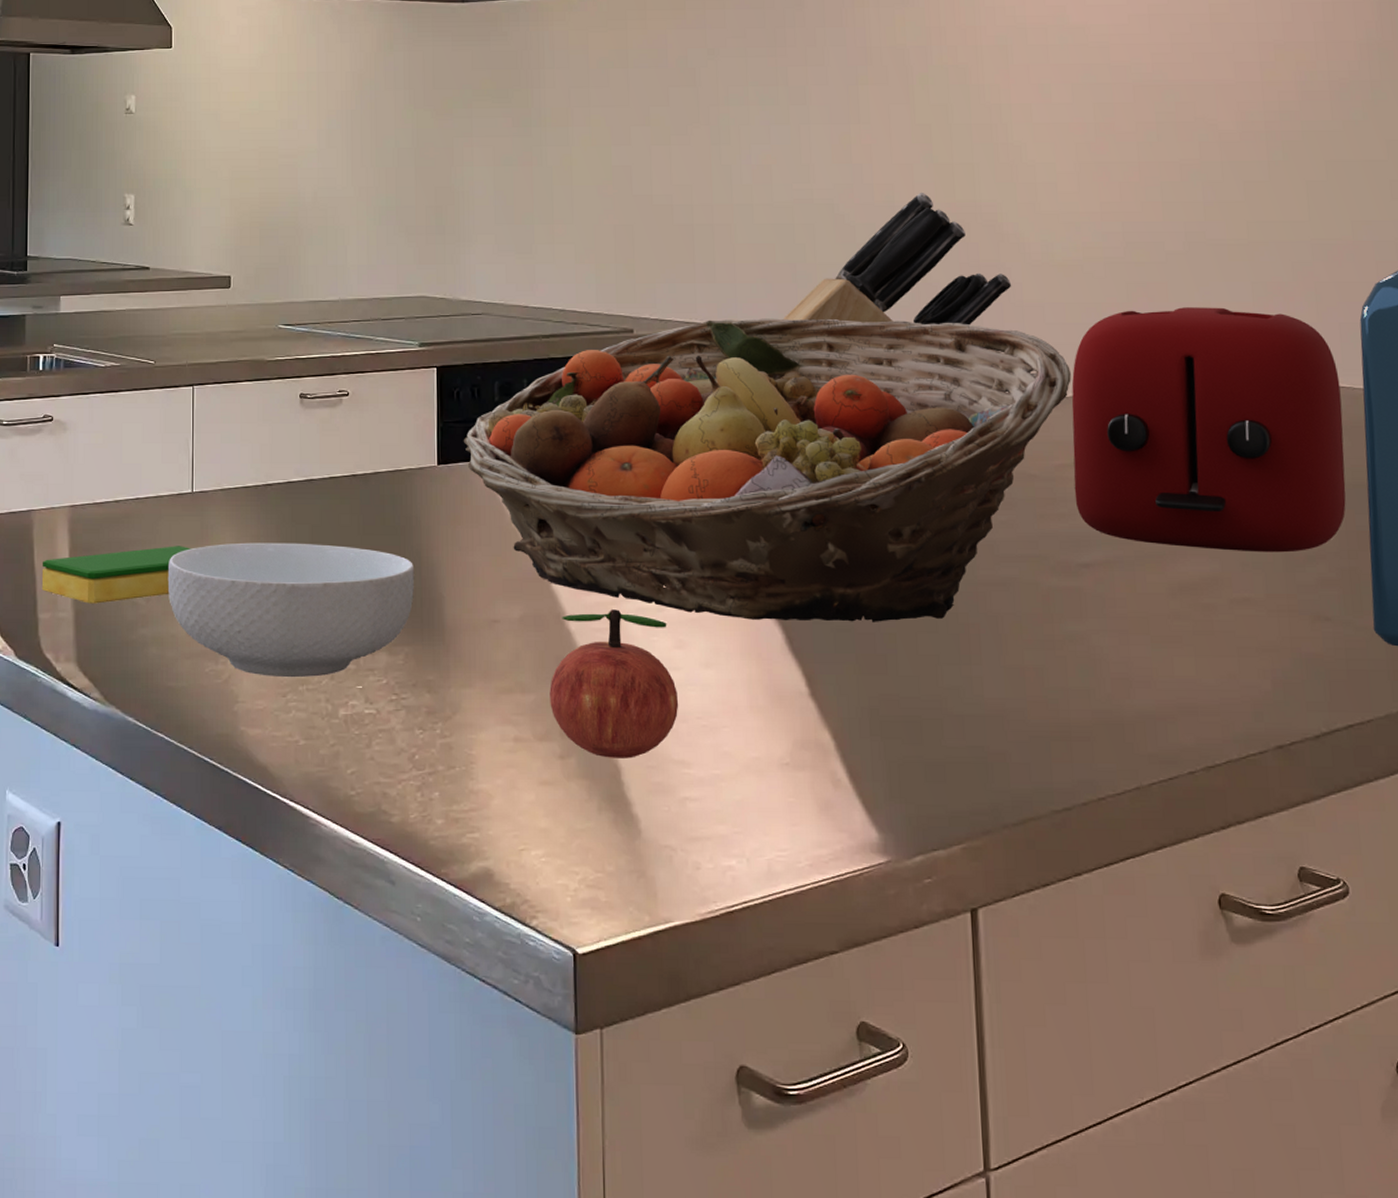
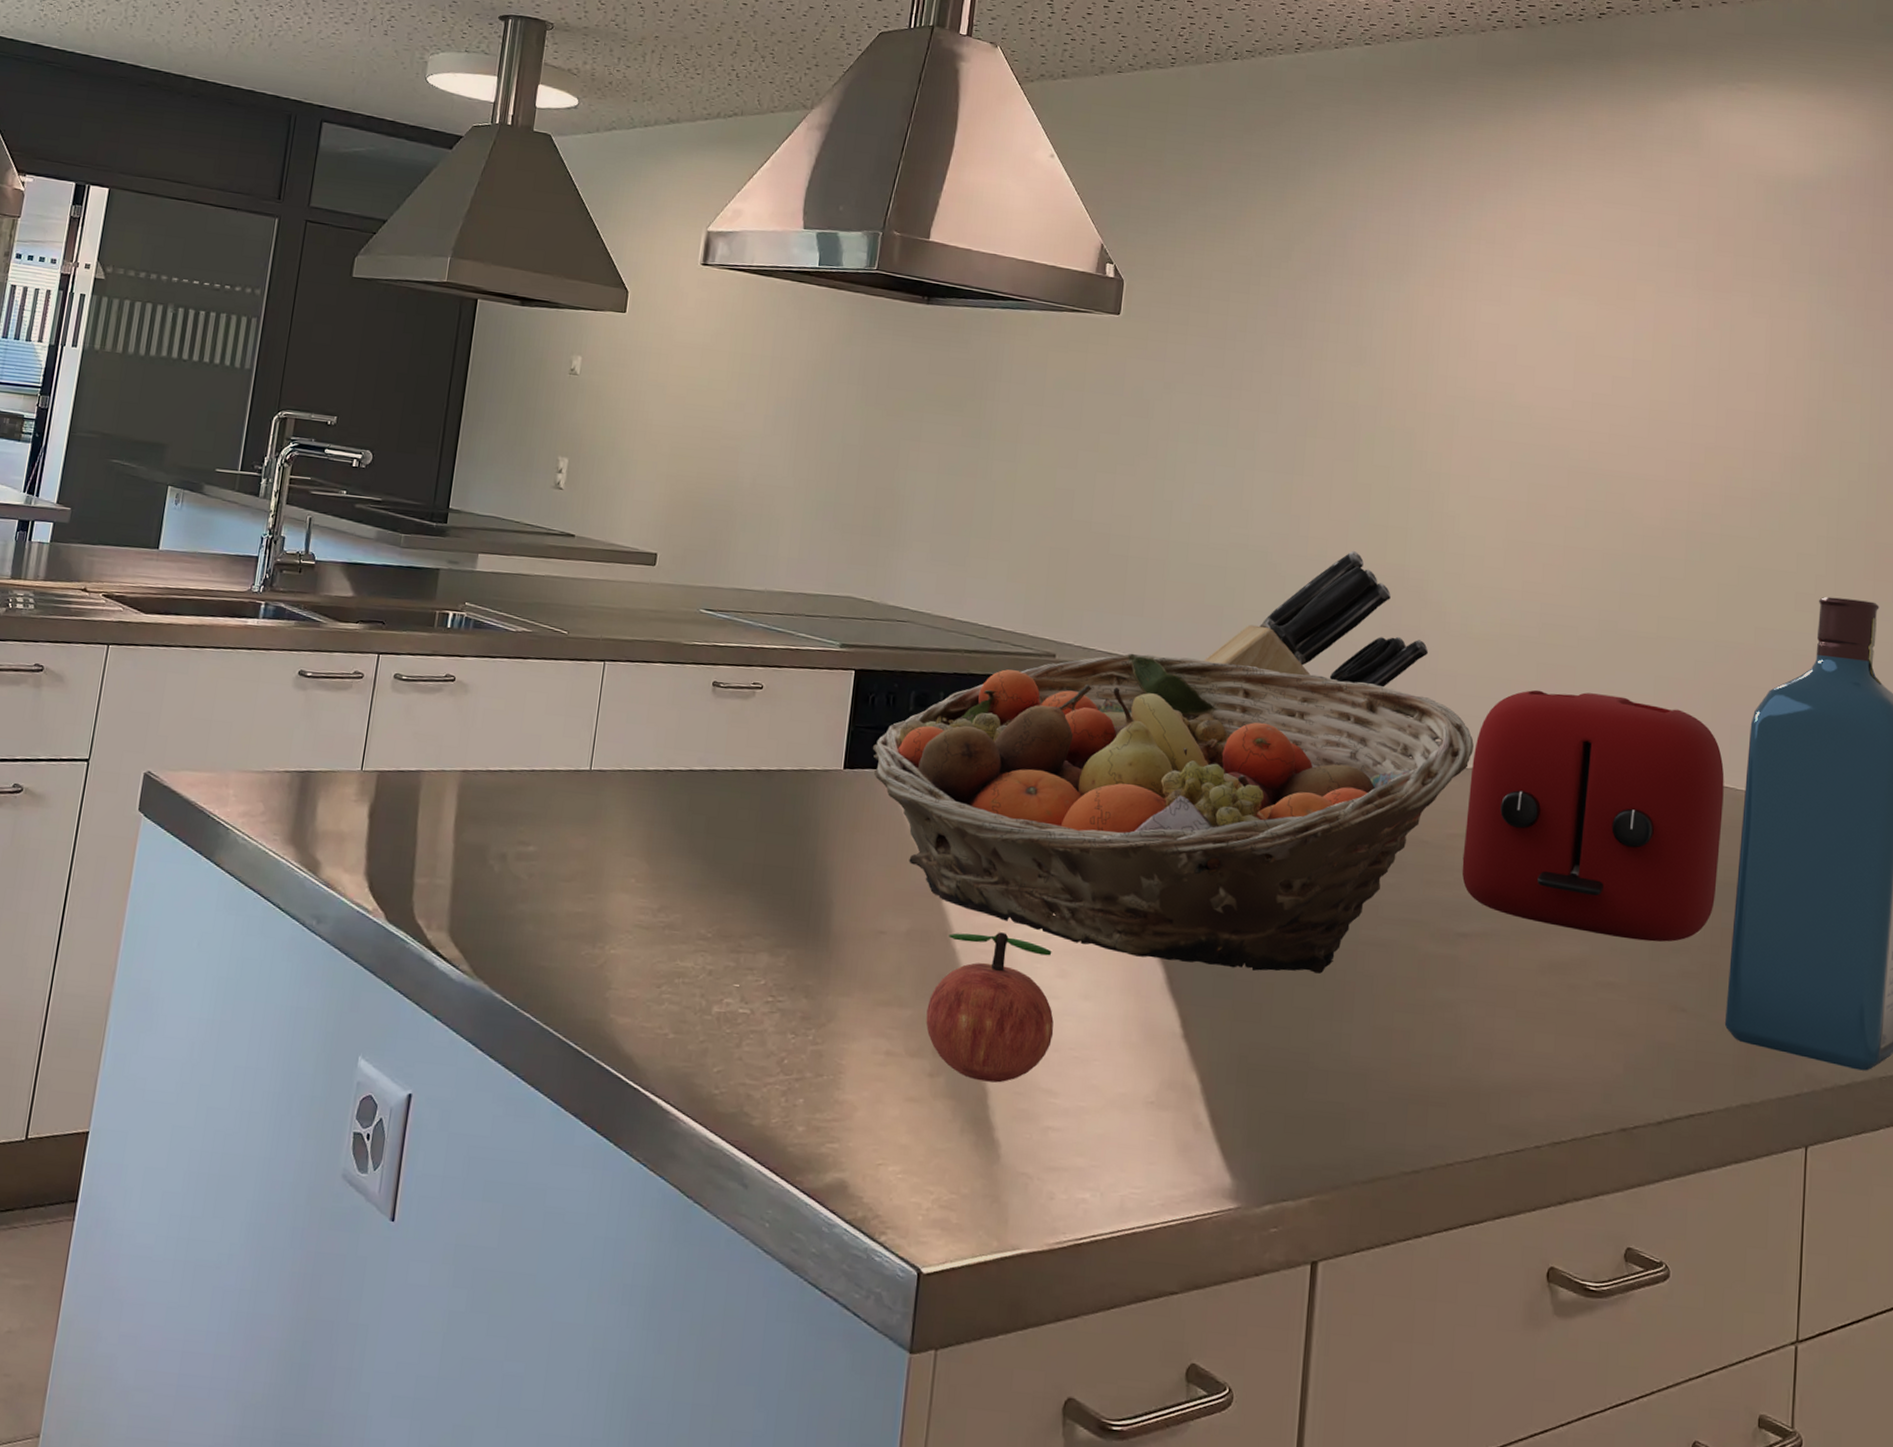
dish sponge: present [41,546,192,604] -> none [421,822,583,874]
cereal bowl: present [167,542,415,678] -> none [553,825,807,971]

